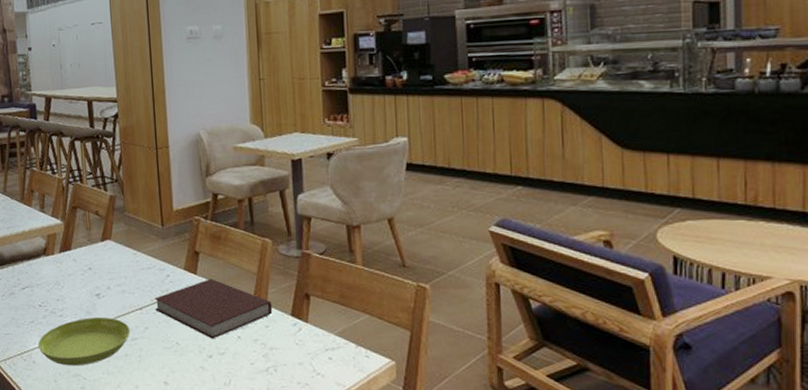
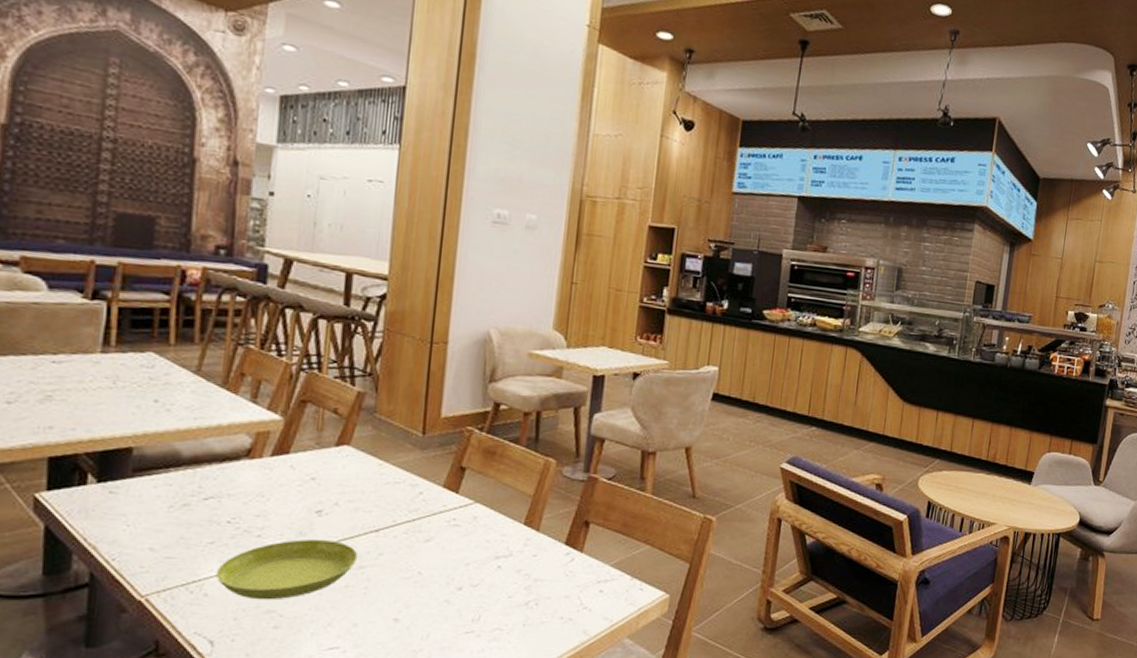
notebook: present [154,279,273,339] -> none [397,499,545,569]

